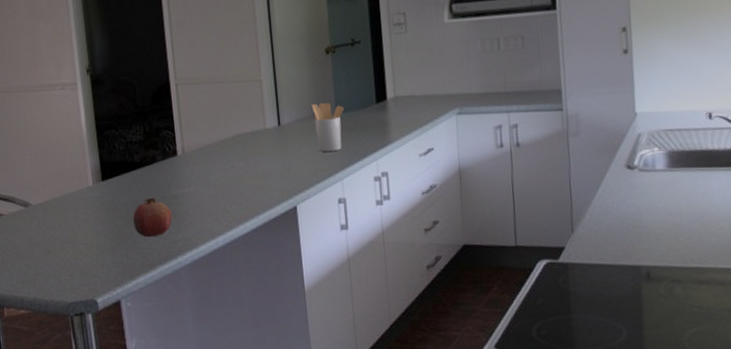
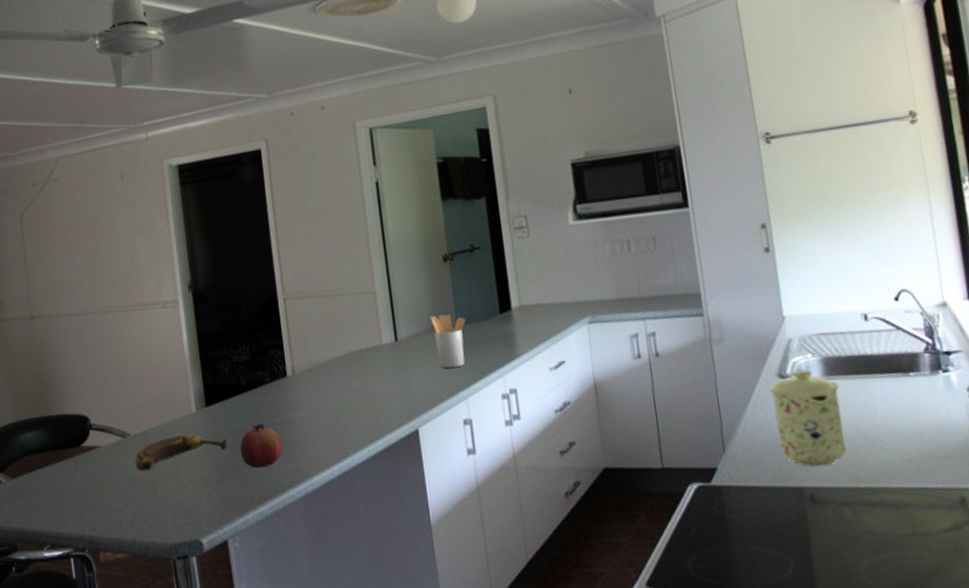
banana: none [36,206,121,238] -> present [135,434,227,472]
mug: none [618,161,682,248] -> present [769,369,846,467]

